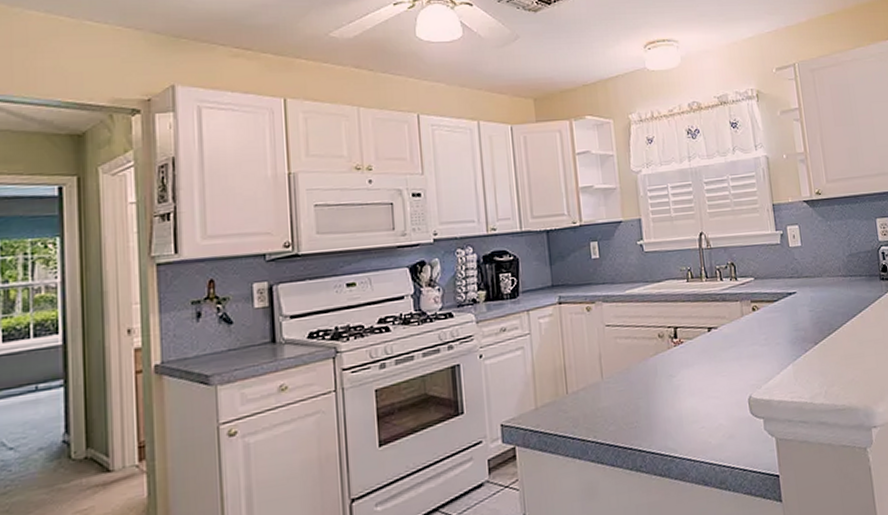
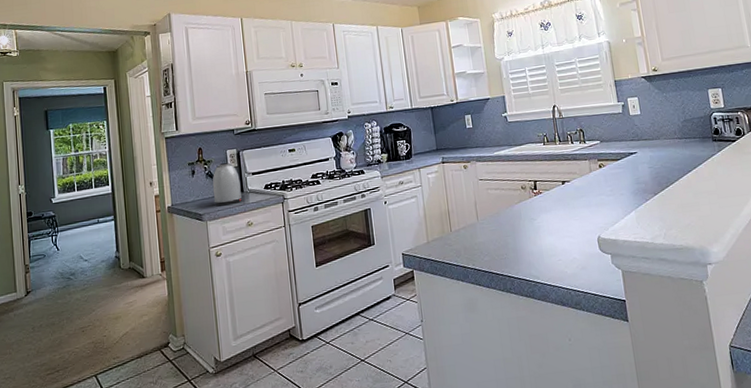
kettle: none [227,301,273,364] -> present [212,163,242,207]

